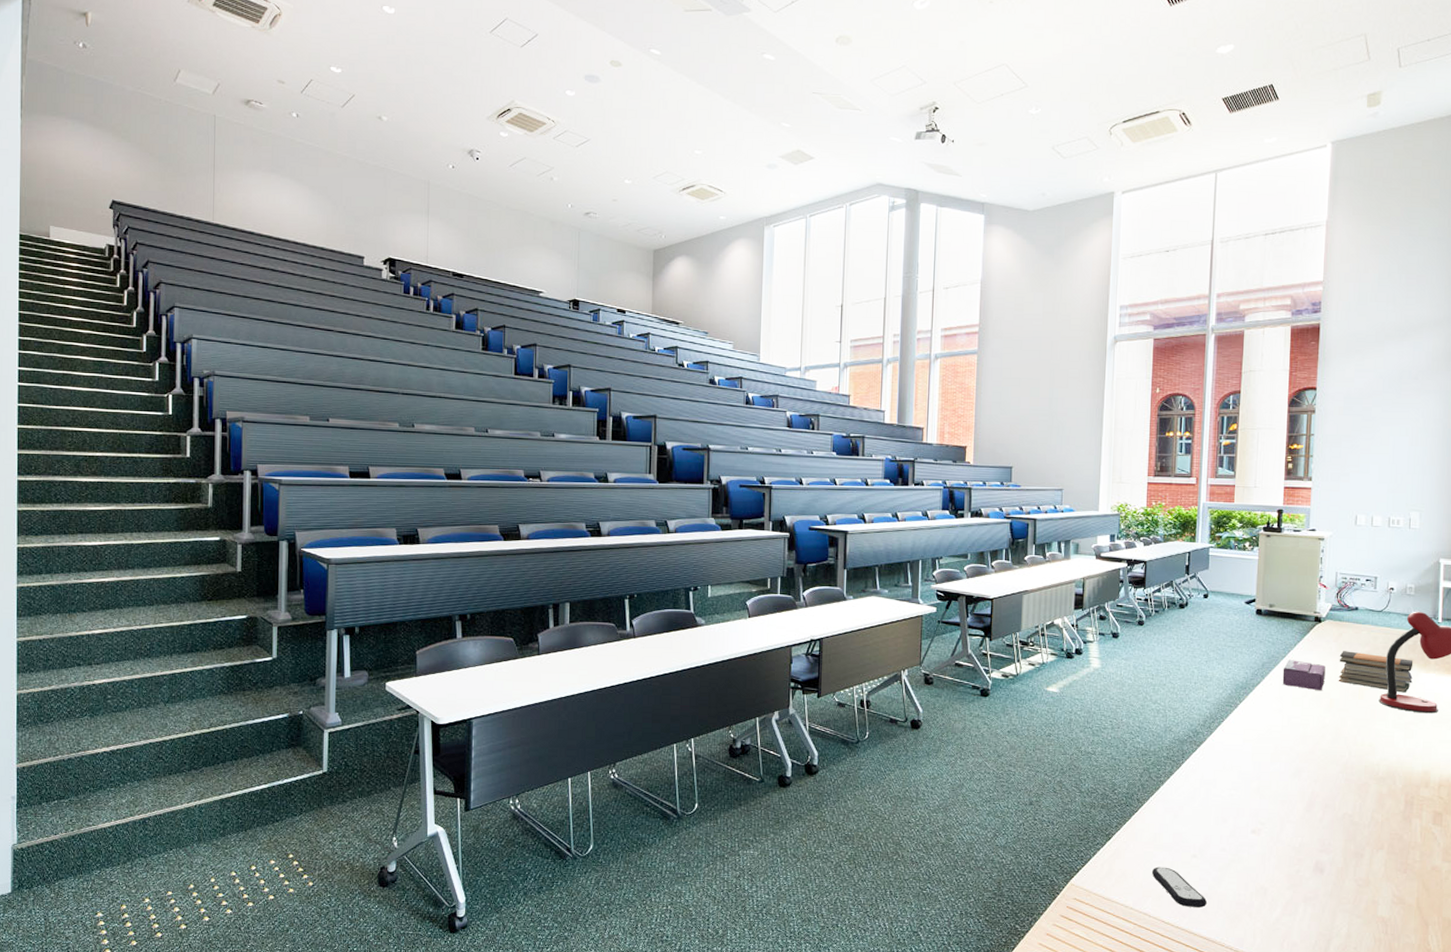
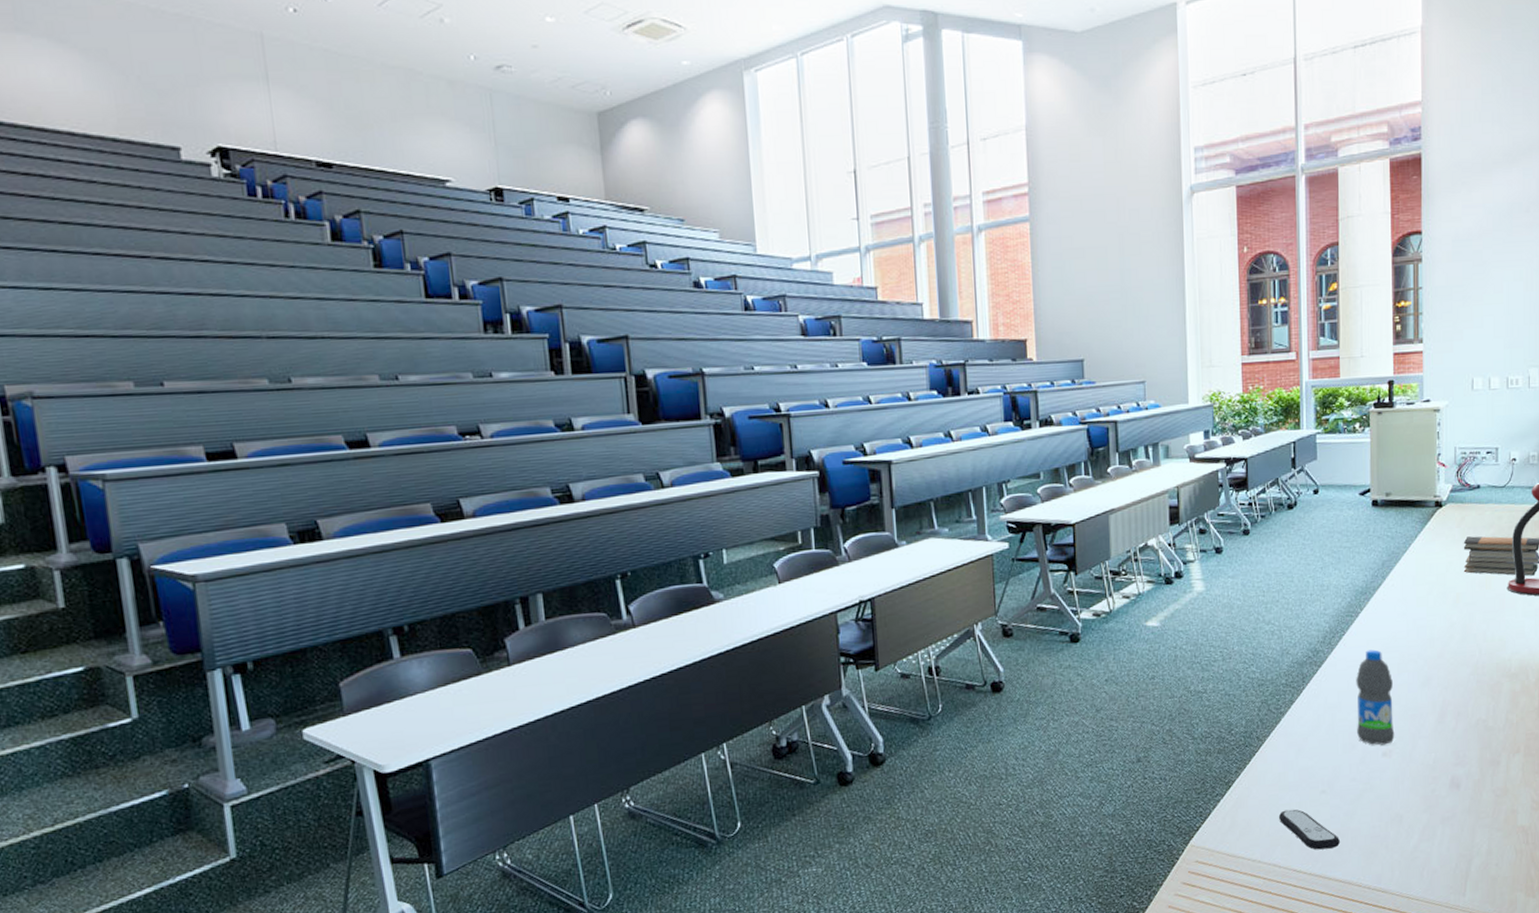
water bottle: none [1229,738,1265,823] -> present [1356,649,1395,745]
tissue box: present [1282,660,1326,691] -> none [1404,553,1450,586]

